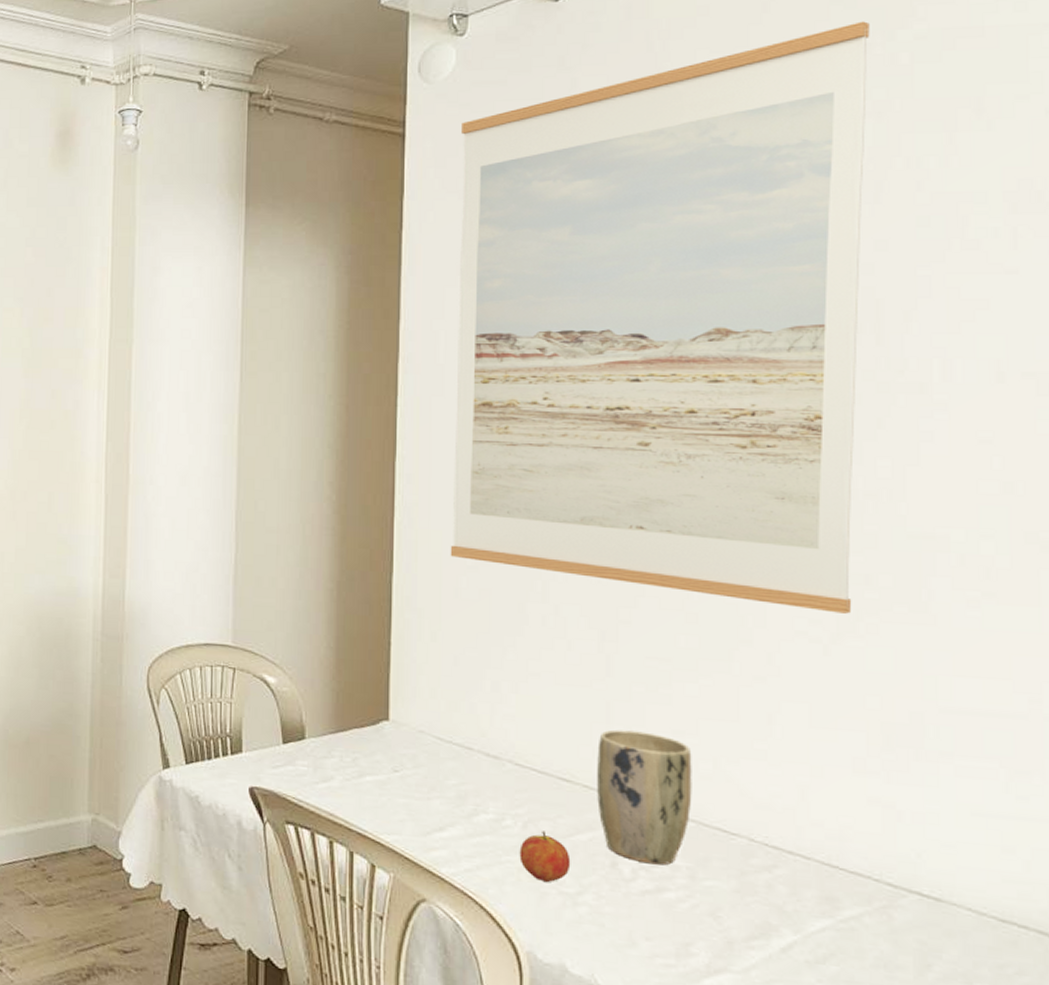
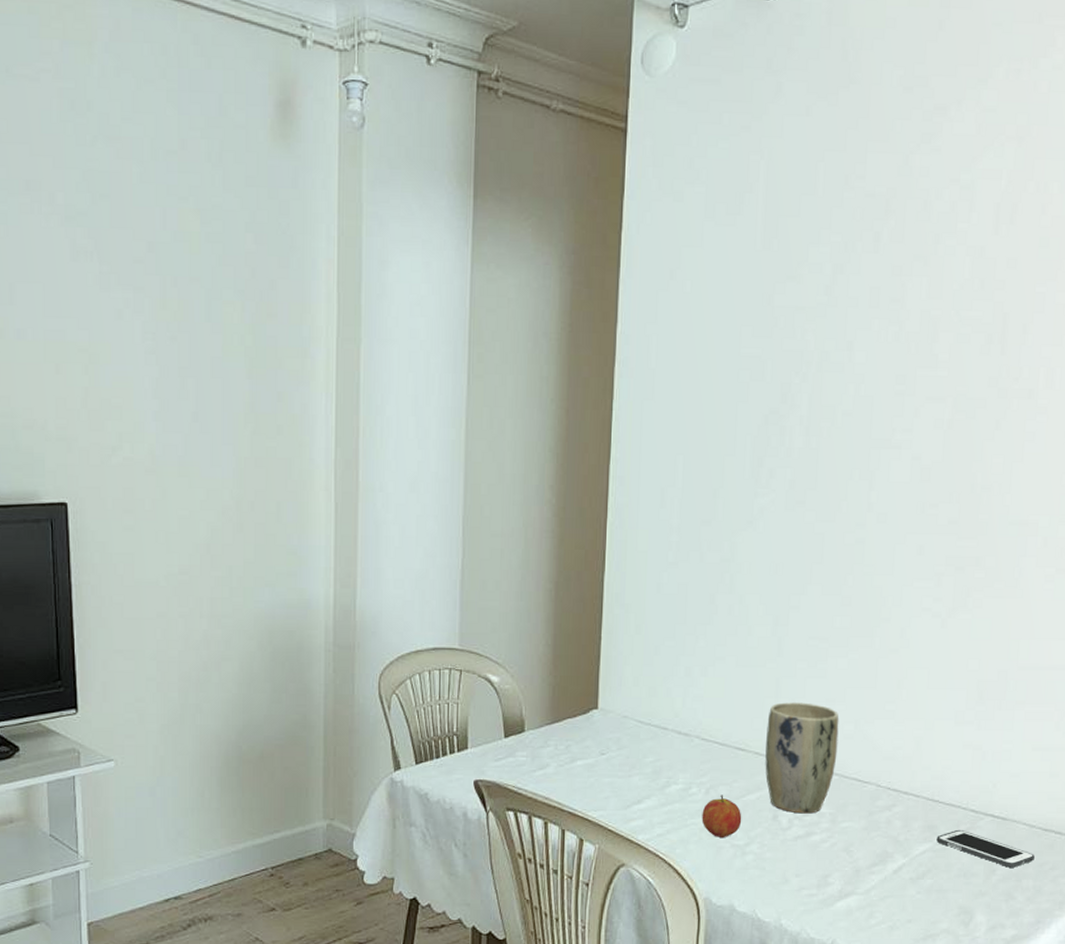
wall art: present [450,21,870,614] -> none [654,47,1020,591]
cell phone: none [840,906,990,966] -> present [936,829,1035,868]

